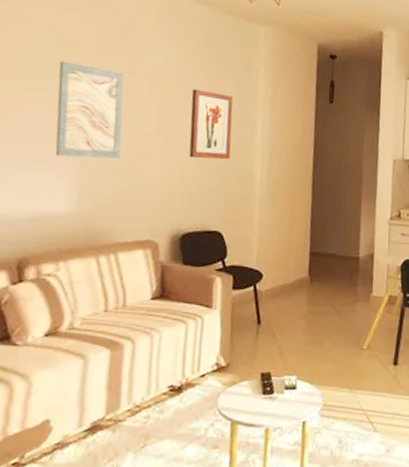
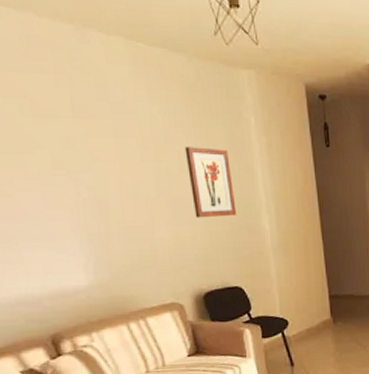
wall art: present [55,60,124,159] -> none [39,130,126,232]

